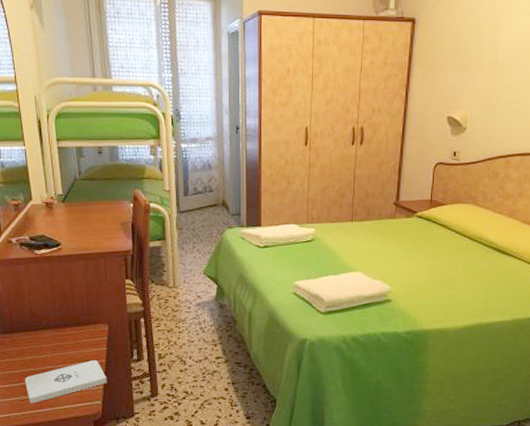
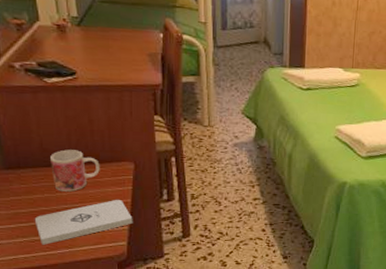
mug: none [38,314,79,353] -> present [50,149,100,192]

